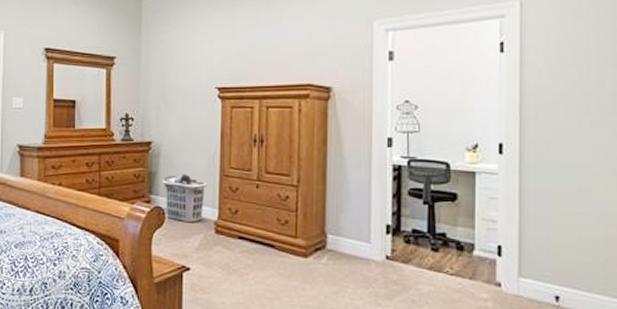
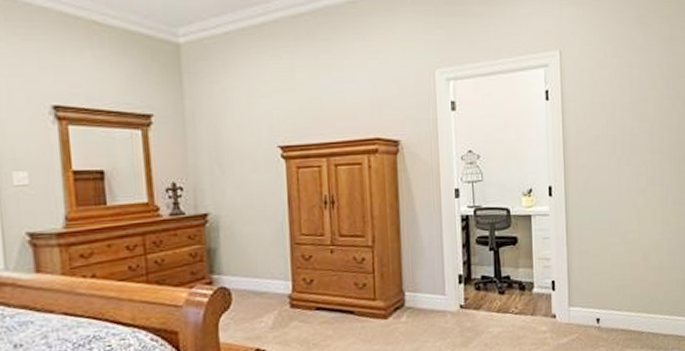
clothes hamper: present [163,174,207,223] -> none [225,246,277,301]

